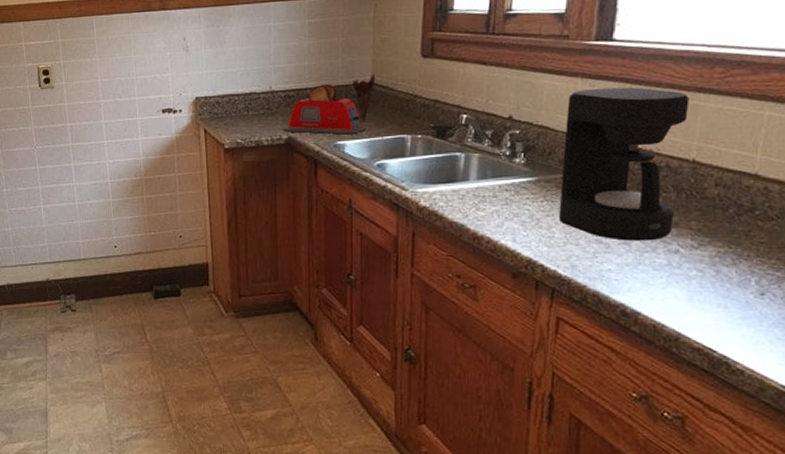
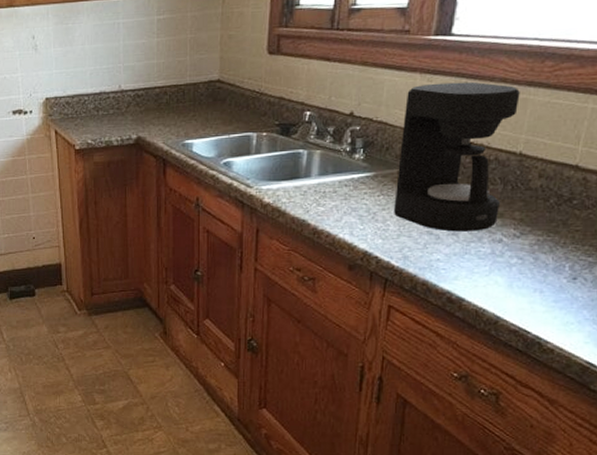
toaster: present [282,84,366,135] -> none [131,82,214,134]
utensil holder: present [353,74,376,121] -> none [201,72,223,120]

